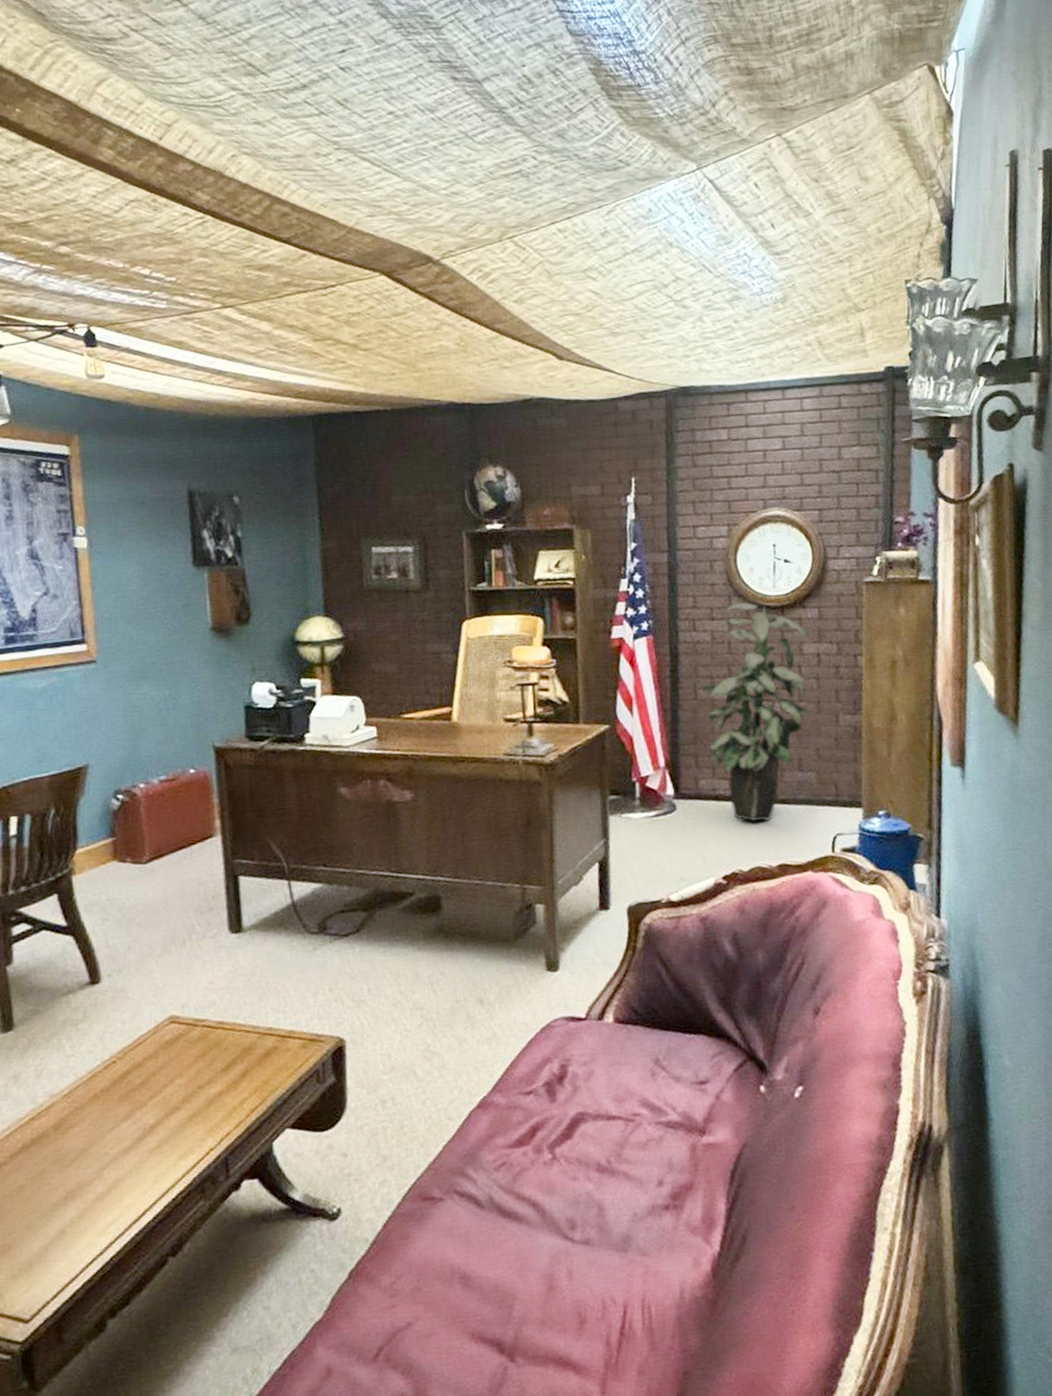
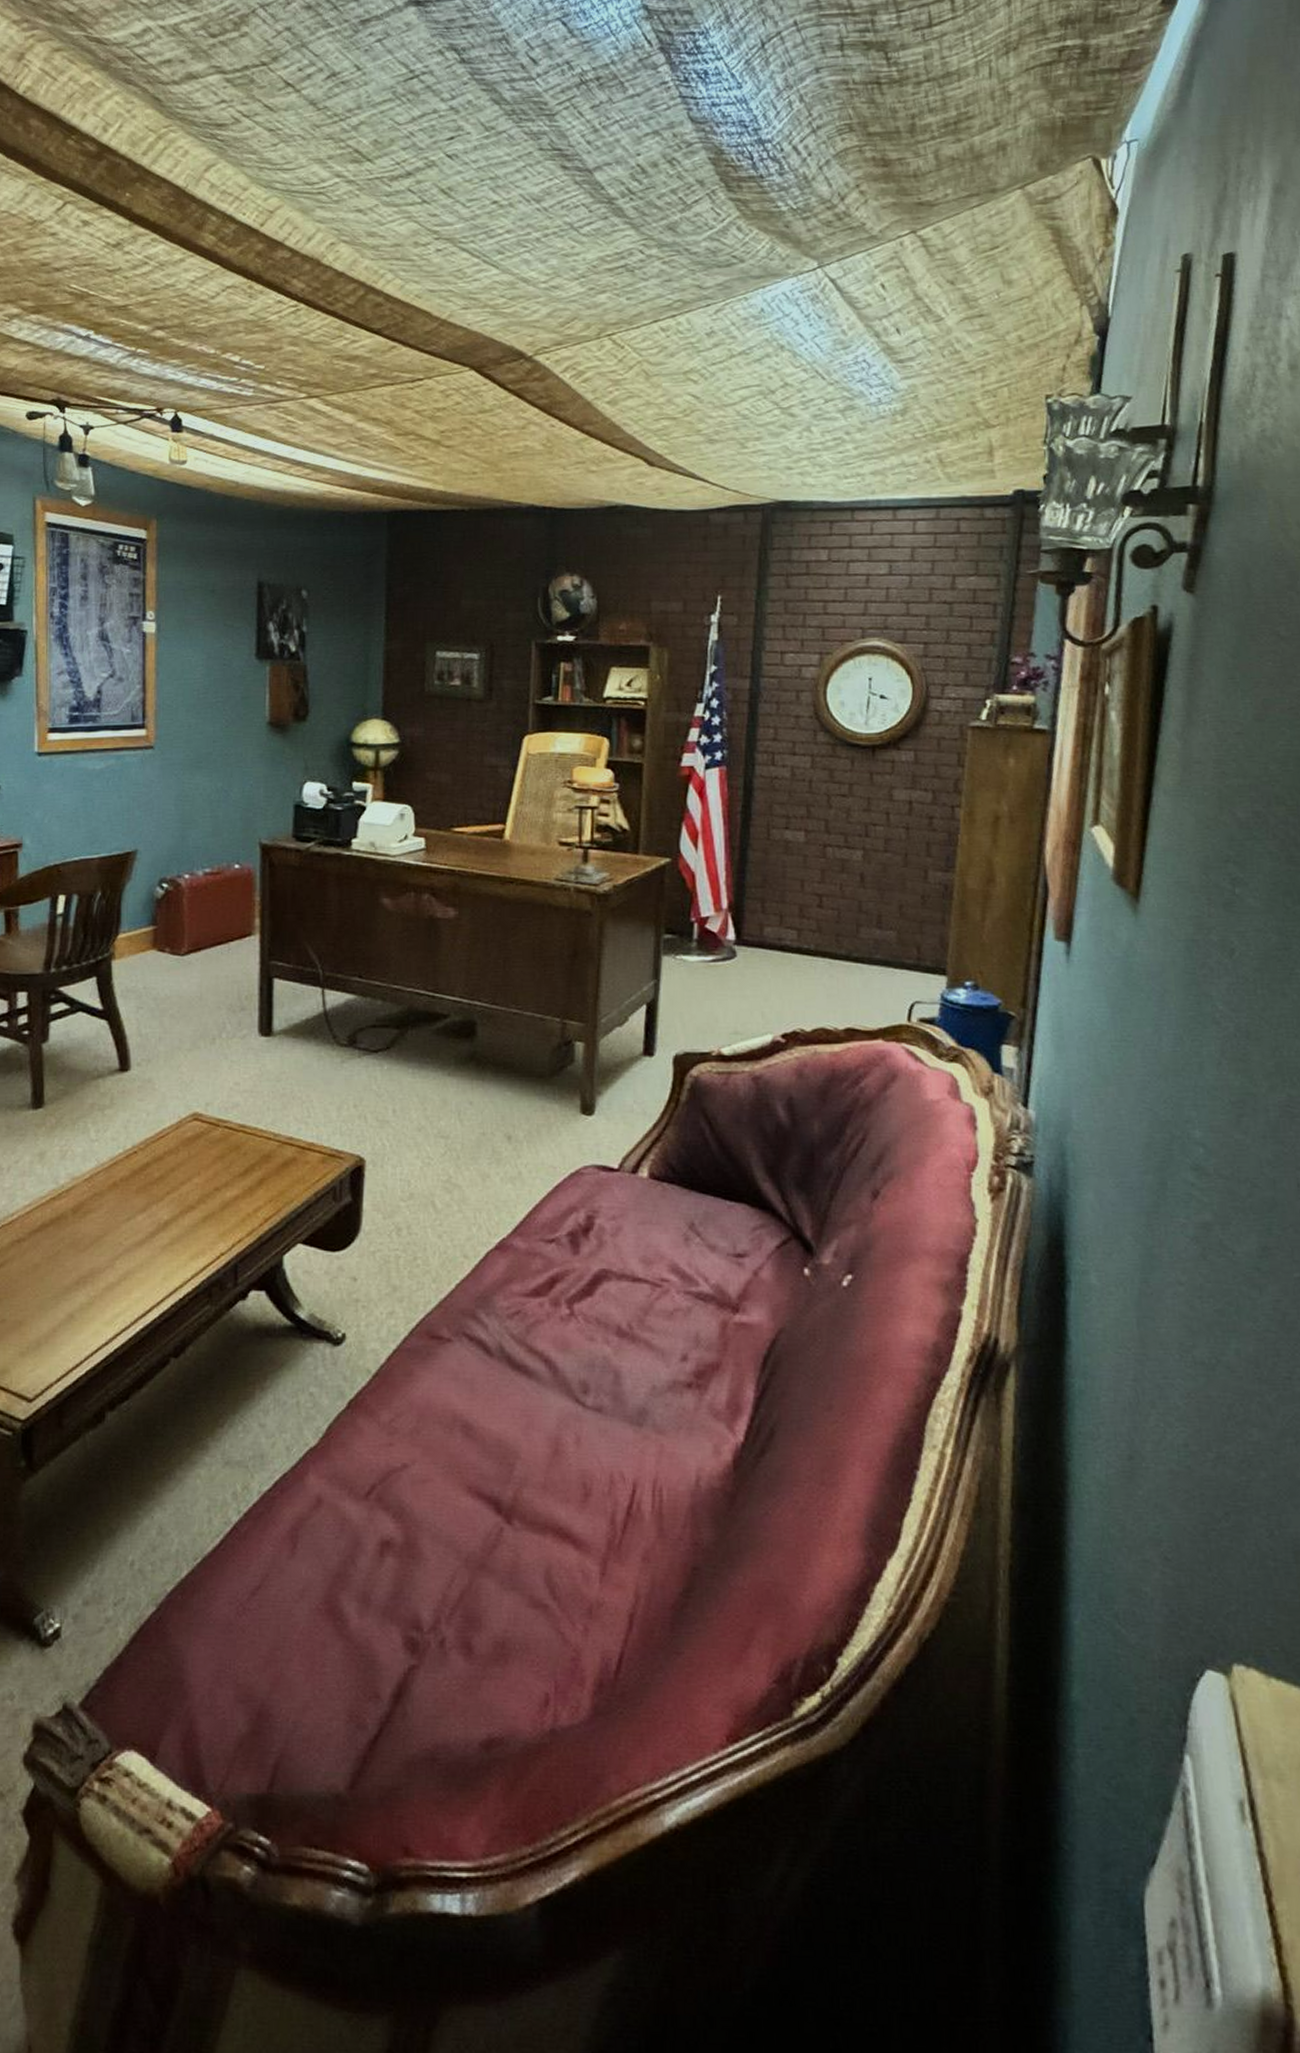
indoor plant: present [697,603,810,822] -> none [771,739,902,980]

